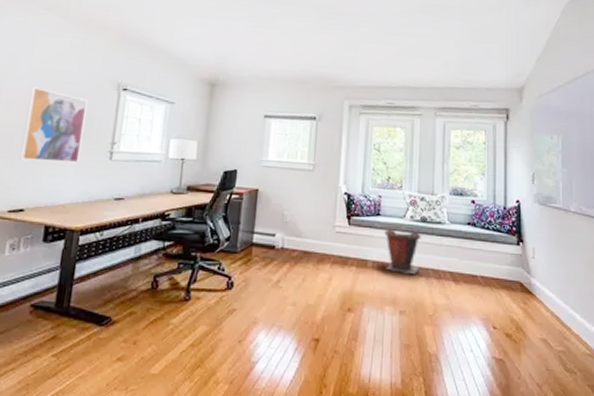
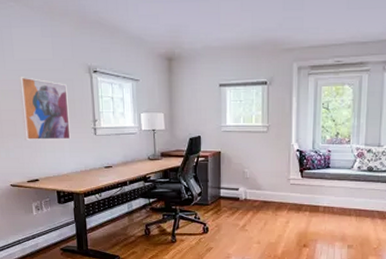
waste bin: present [384,228,421,274] -> none [334,178,368,215]

